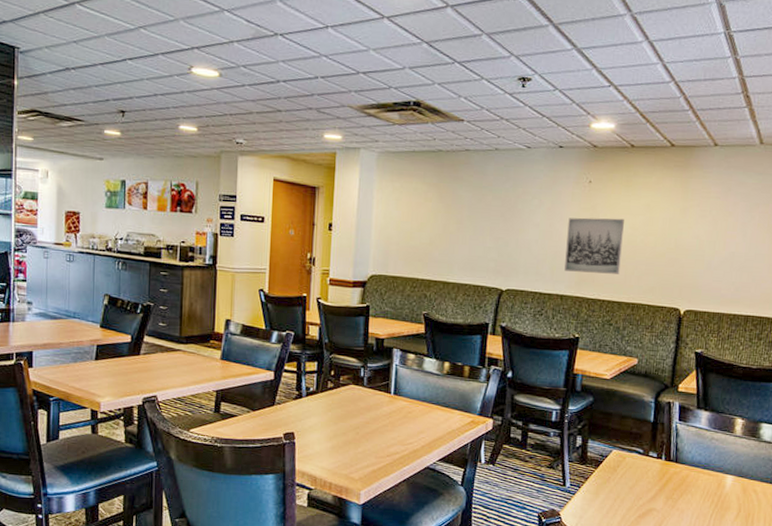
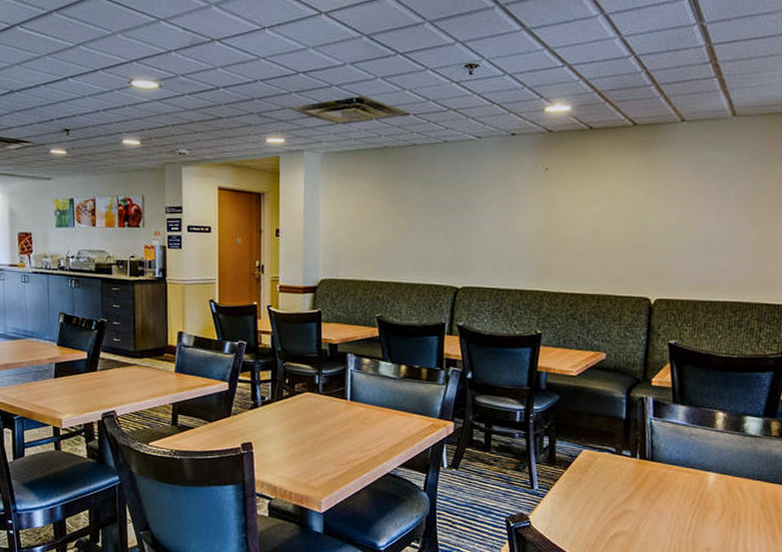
wall art: present [564,217,624,274] -> none [523,206,585,265]

